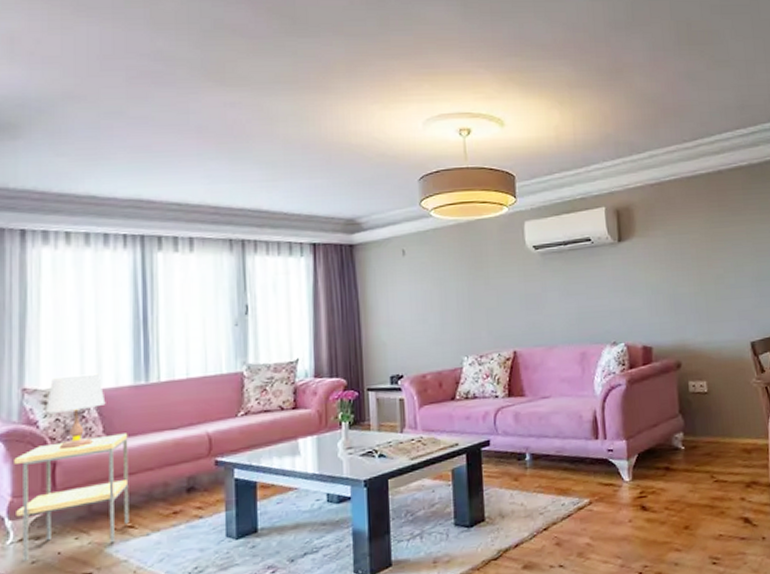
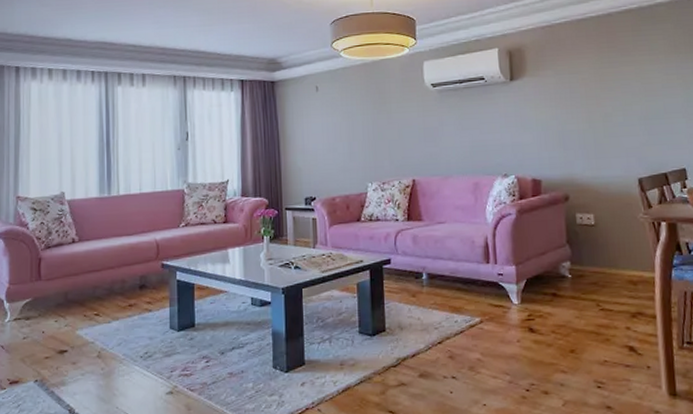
side table: present [14,433,130,562] -> none [11,236,96,337]
table lamp: present [45,373,106,449] -> none [33,186,78,247]

